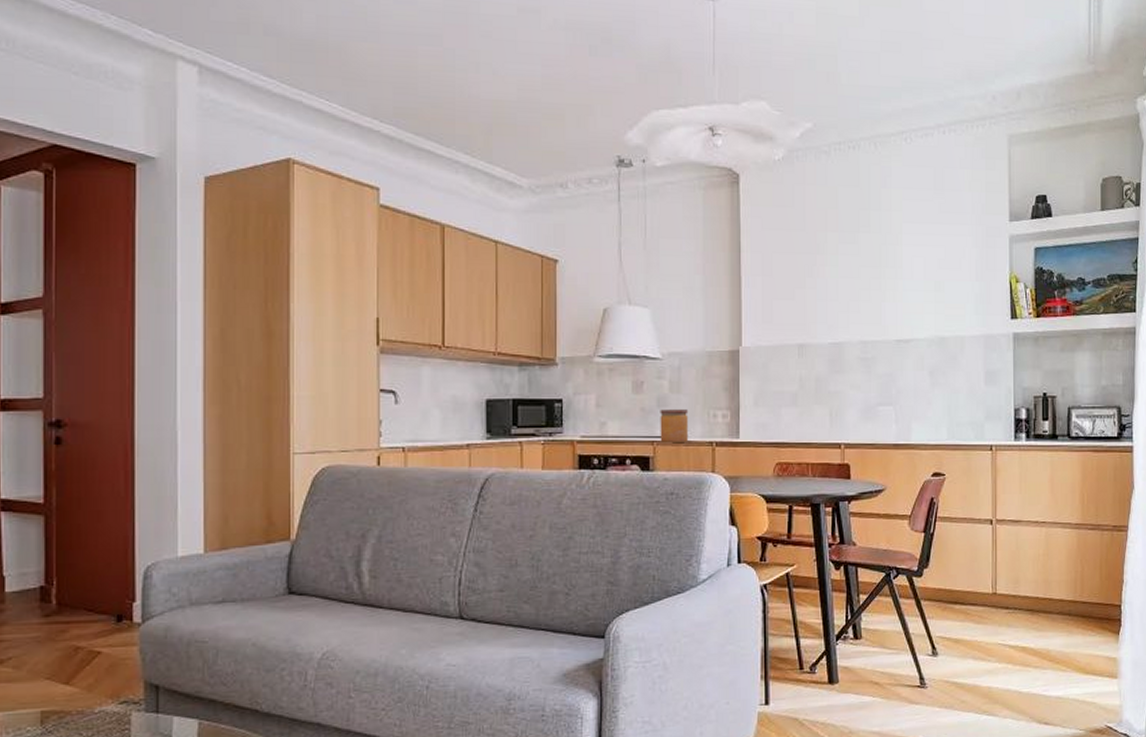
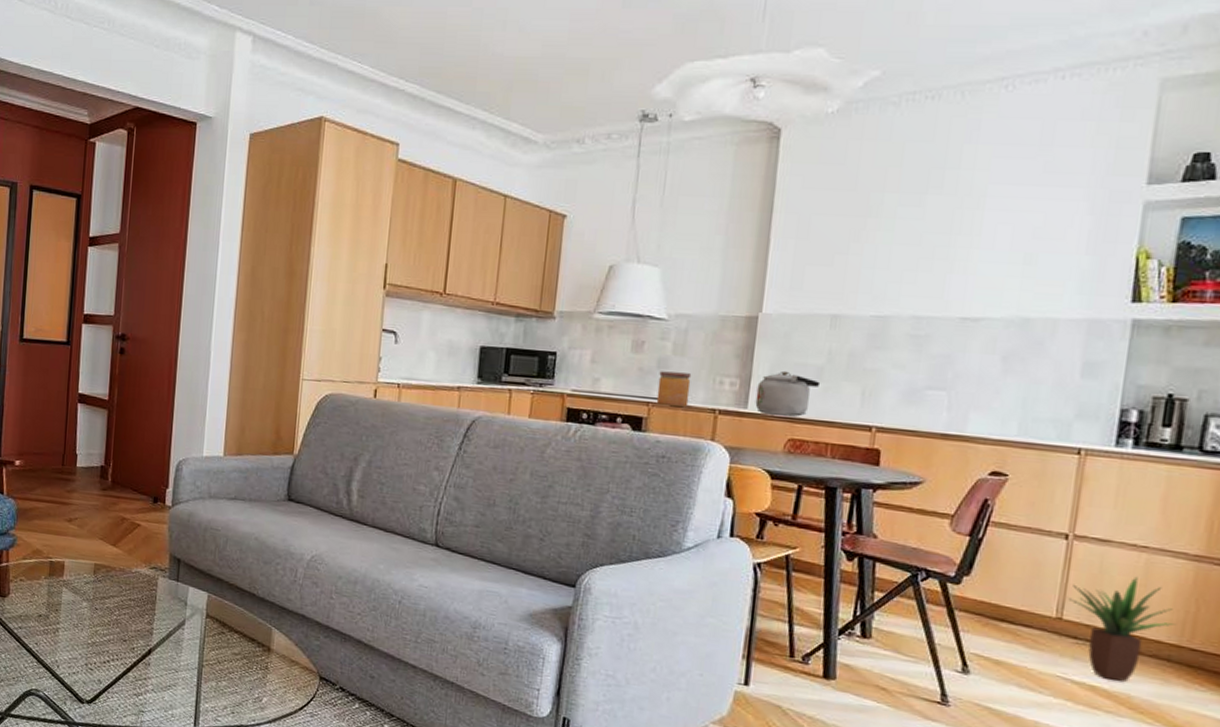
kettle: none [745,399,797,442] -> present [755,370,821,417]
potted plant: none [999,548,1071,639] -> present [1069,576,1177,682]

